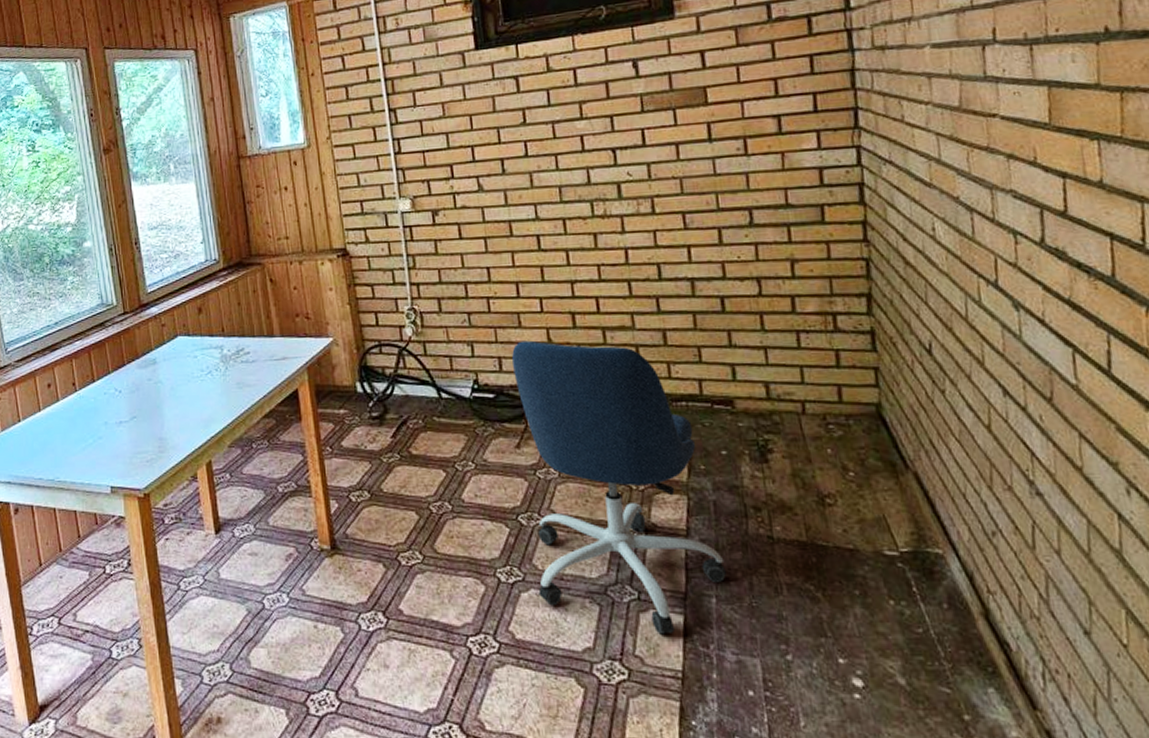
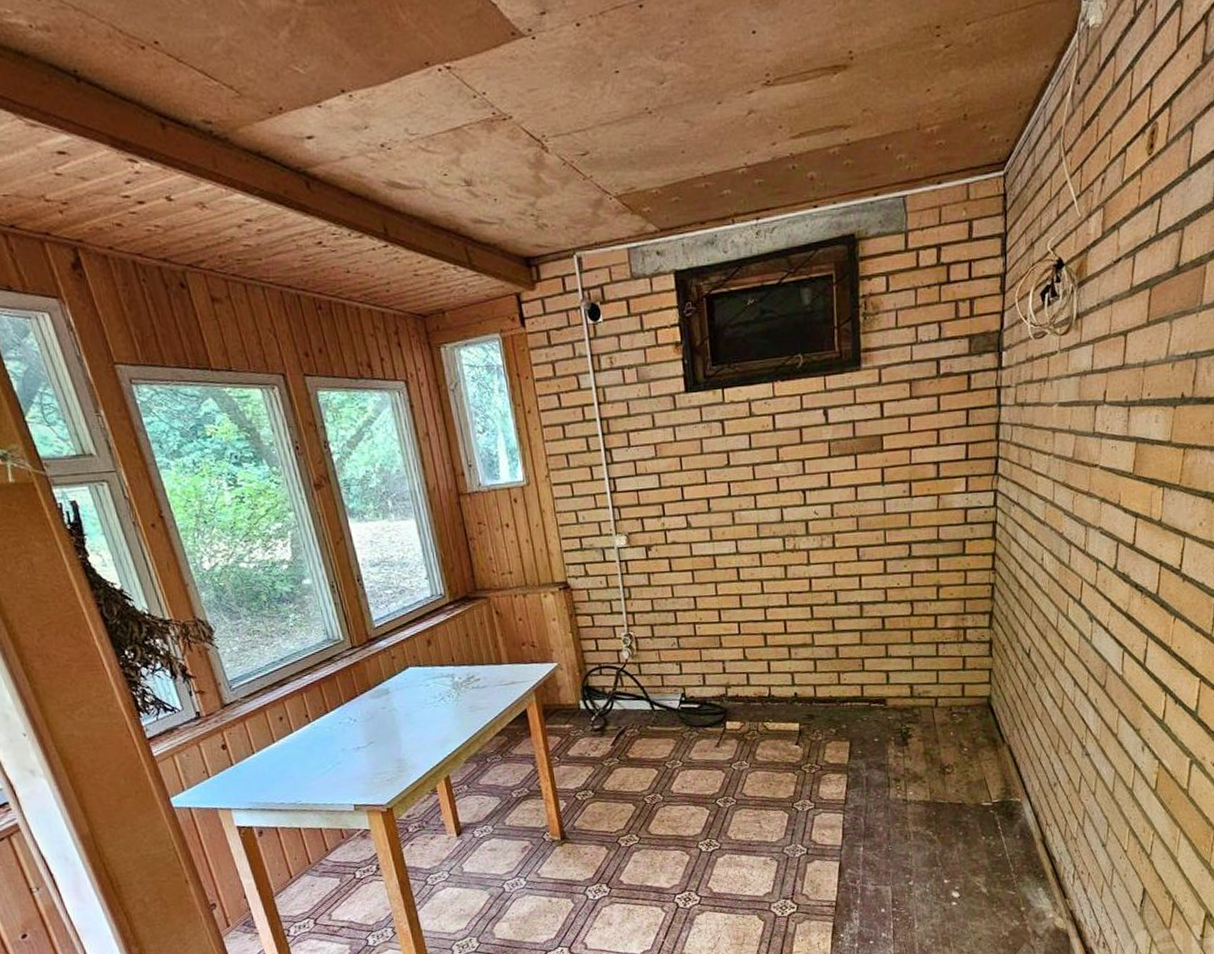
office chair: present [512,340,728,635] -> none [714,658,873,877]

